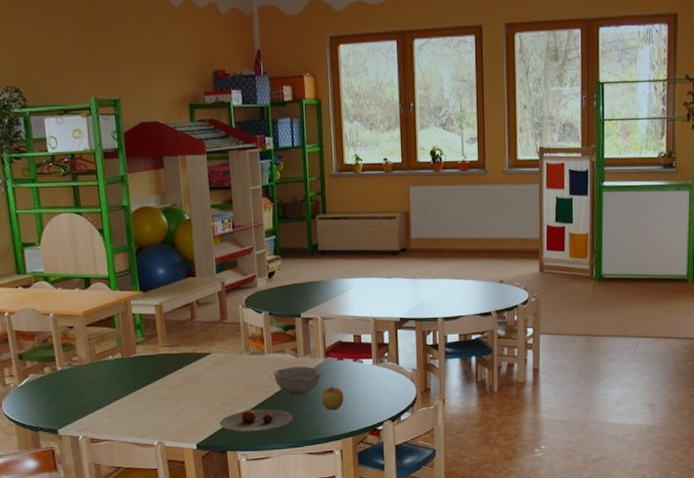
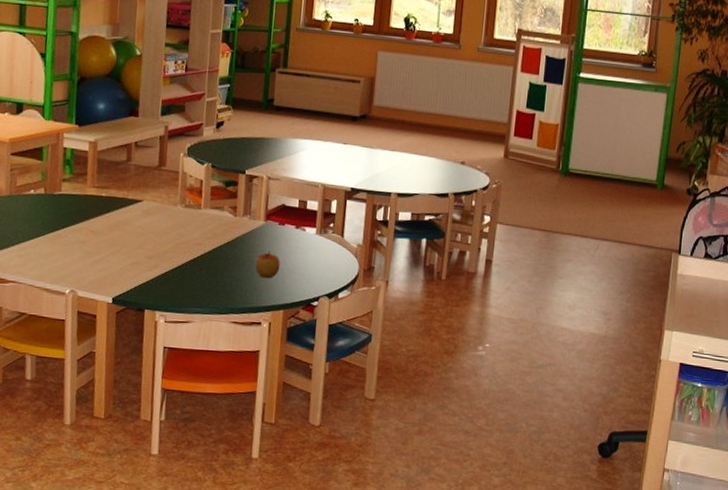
plate: present [220,409,293,432] -> none [141,267,223,292]
bowl: present [273,366,322,396] -> none [207,226,260,258]

